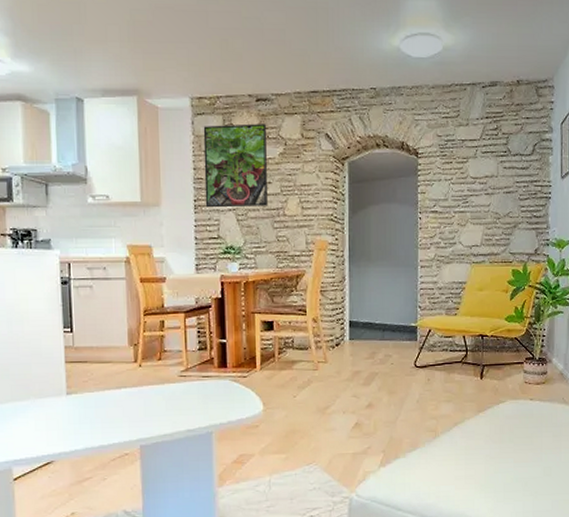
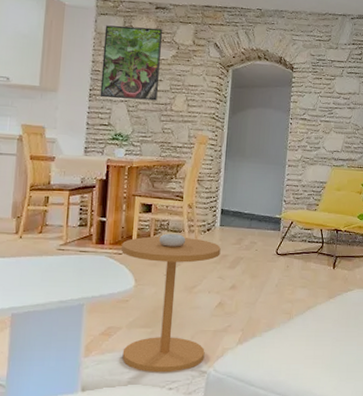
side table: none [244,351,353,500] -> present [120,233,221,373]

